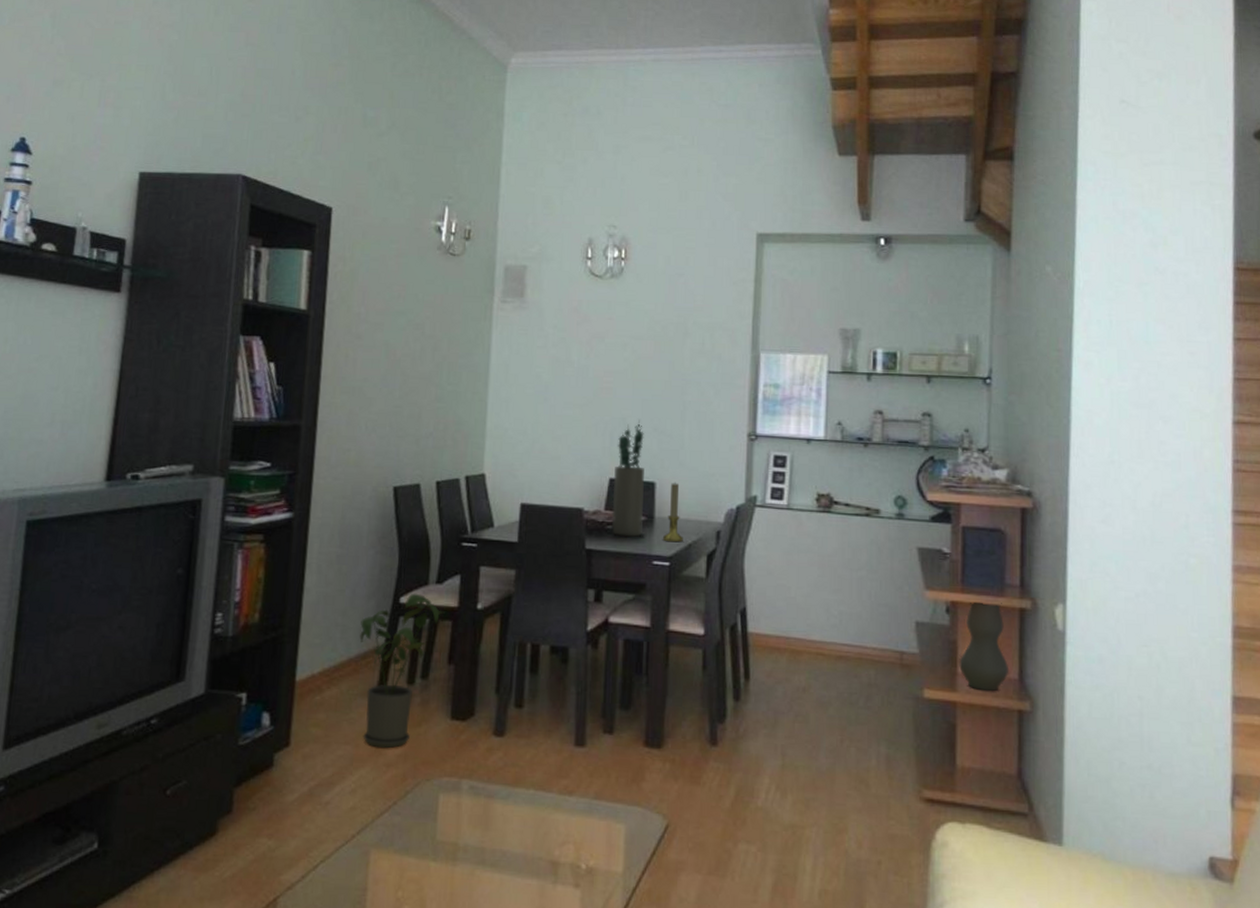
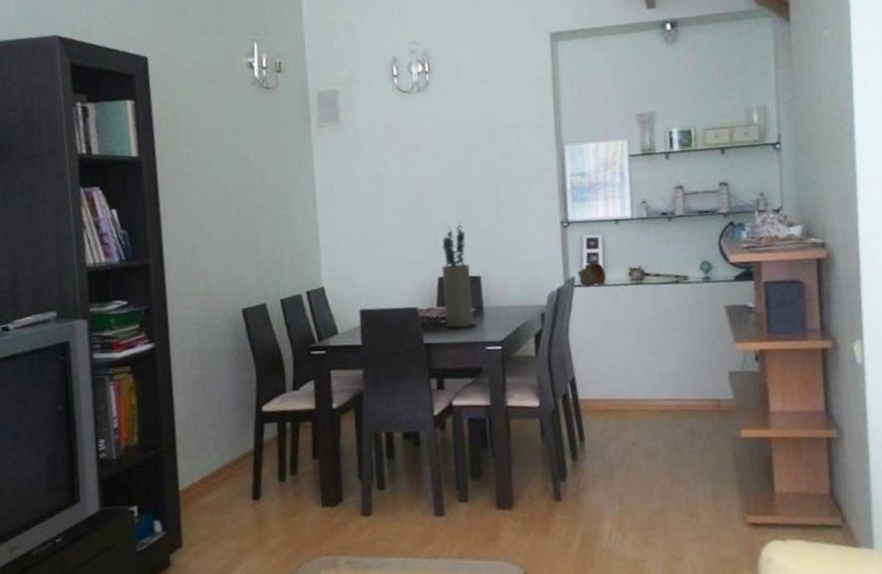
house plant: present [359,593,445,748] -> none [229,401,304,538]
candle holder: present [663,482,683,543] -> none [493,273,512,328]
seashell: none [761,481,792,509] -> present [577,261,606,287]
vase: present [959,601,1010,691] -> none [770,346,817,425]

